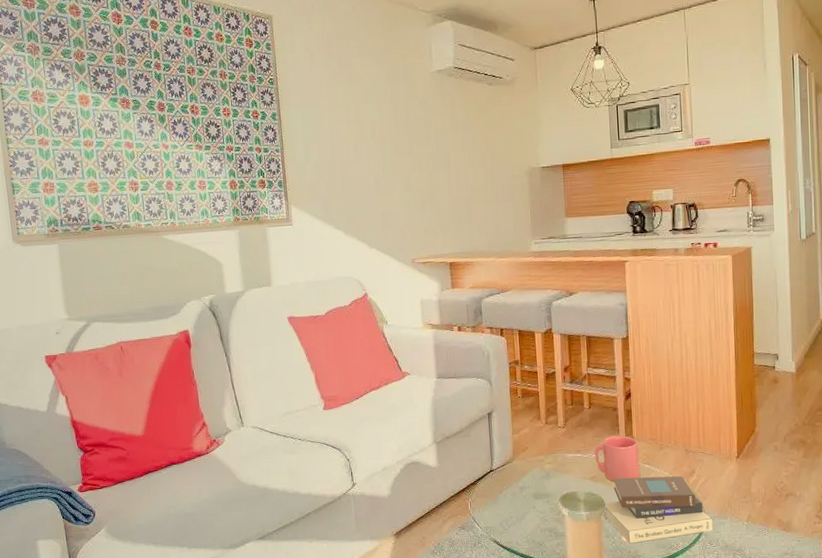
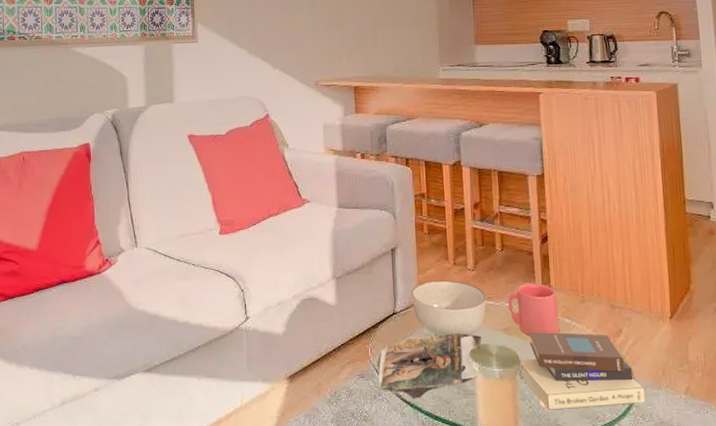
magazine: none [476,483,571,544] -> present [376,333,482,399]
bowl: none [506,438,576,488] -> present [410,280,487,336]

